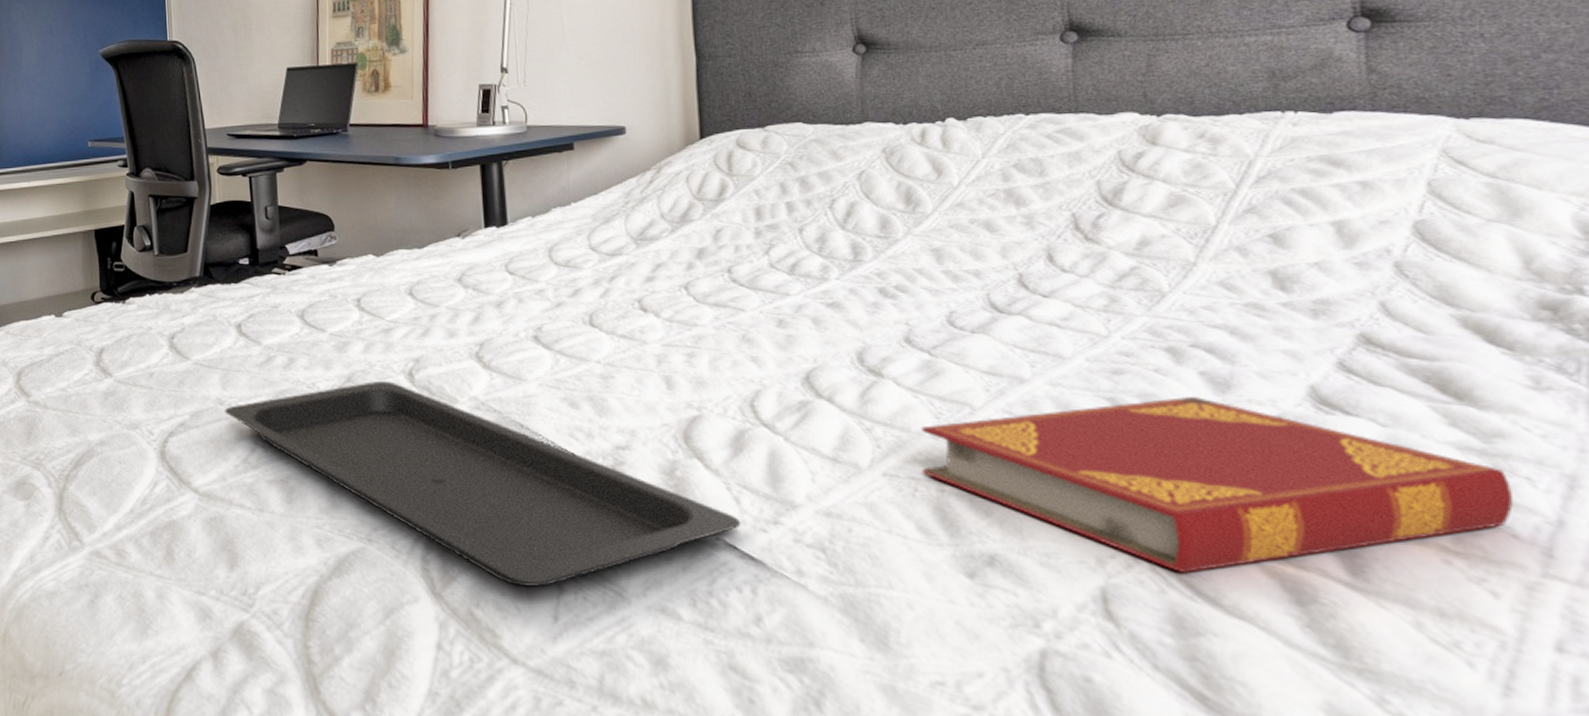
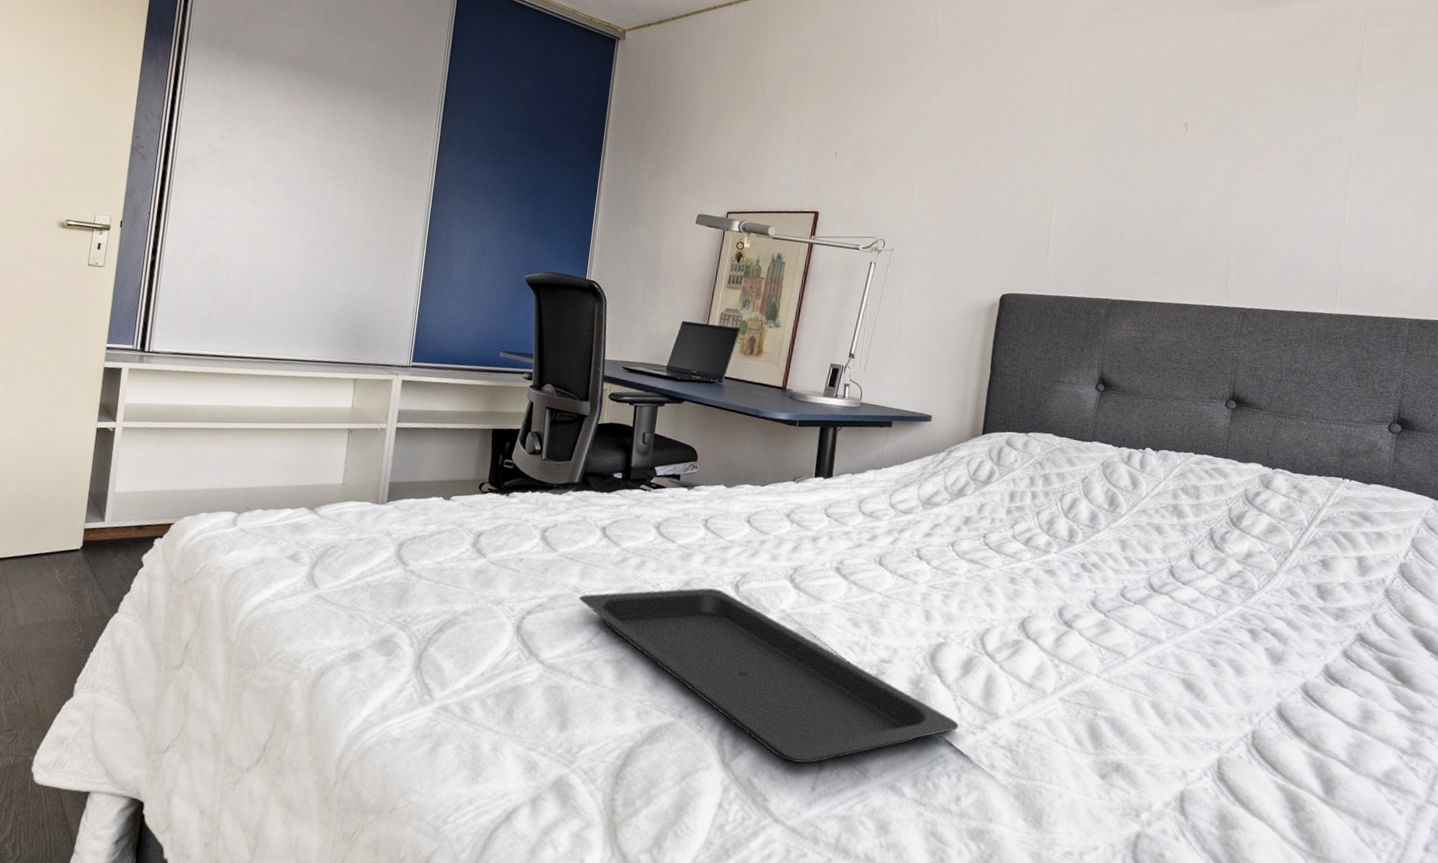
hardback book: present [921,397,1513,573] -> none [1085,664,1421,785]

